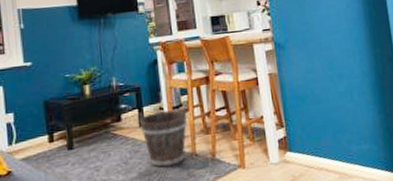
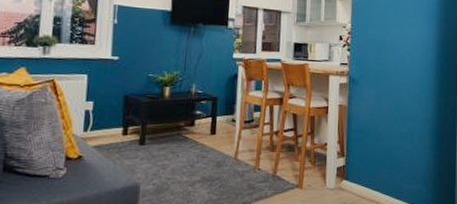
bucket: present [138,109,188,168] -> none [210,120,257,176]

